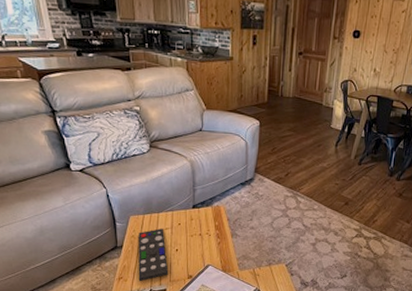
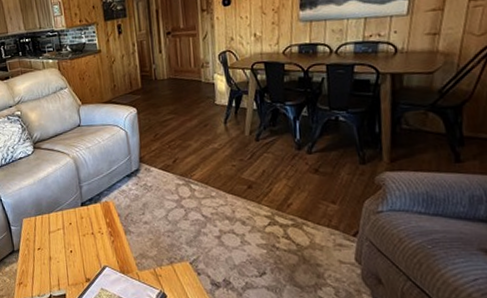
remote control: present [138,229,169,282] -> none [32,230,66,287]

